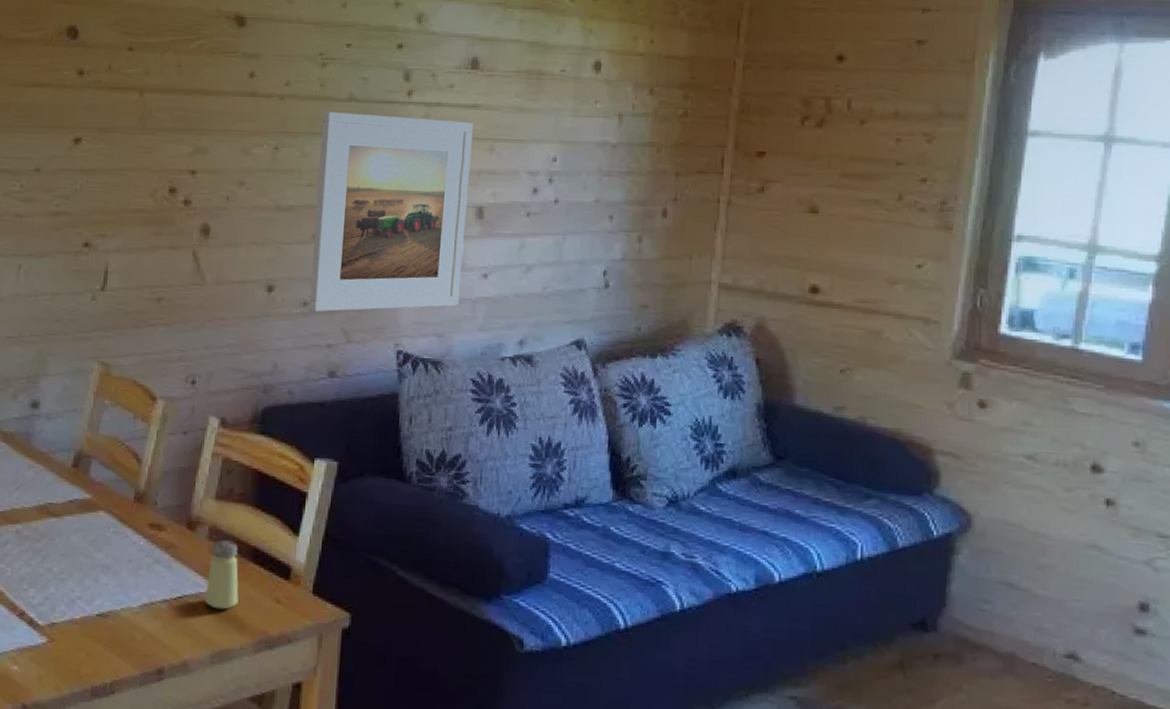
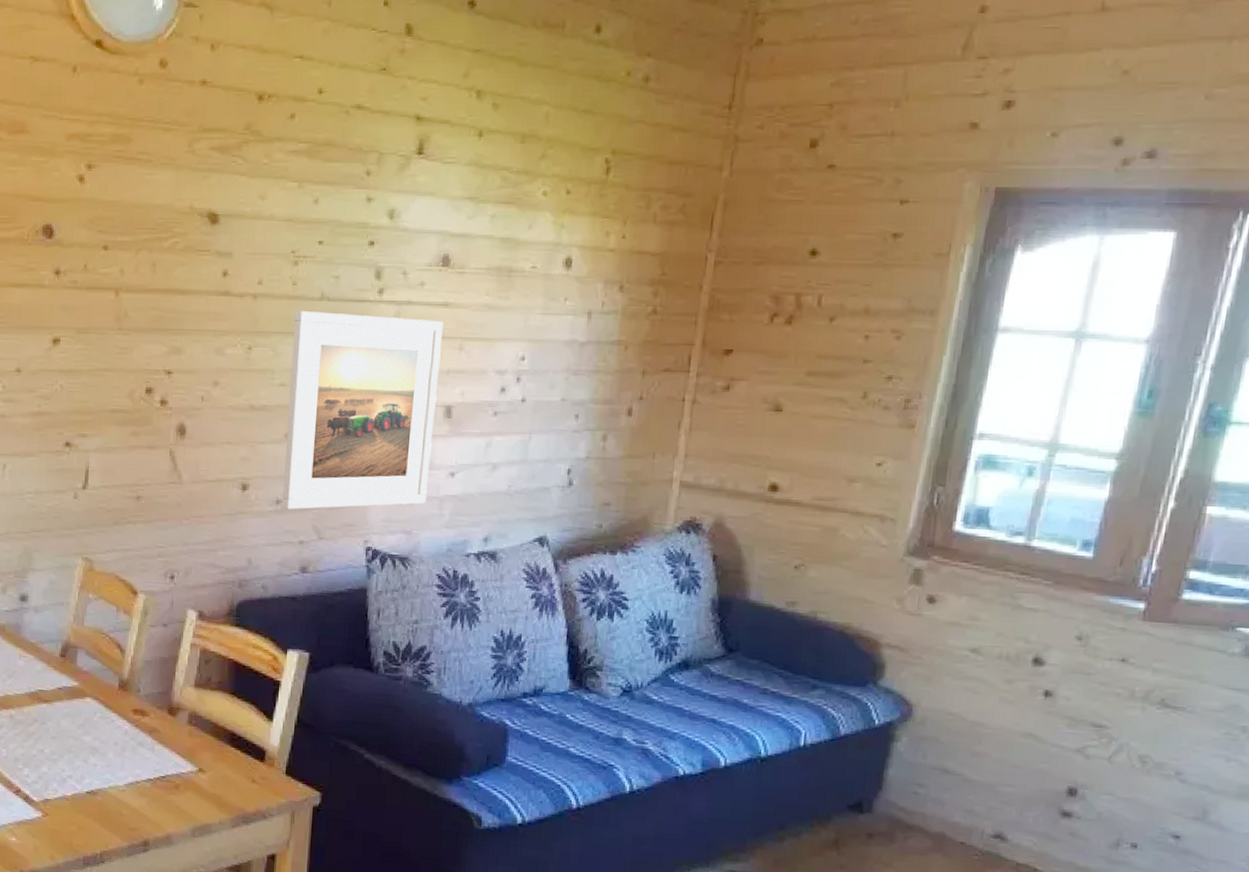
saltshaker: present [205,539,239,610] -> none [186,724,217,788]

